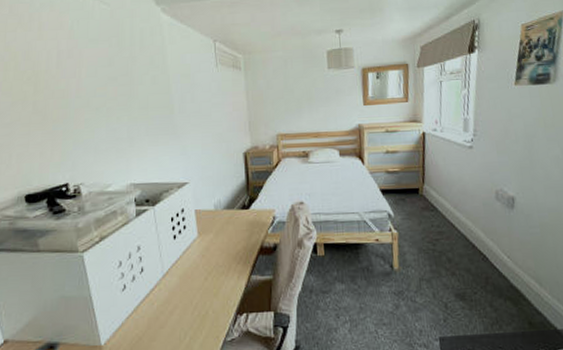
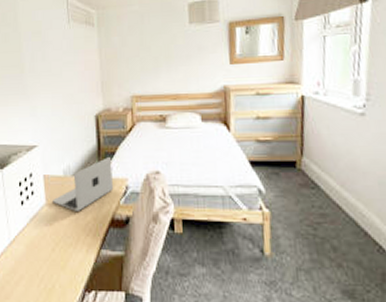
laptop: none [205,190,262,242] -> present [53,156,114,211]

